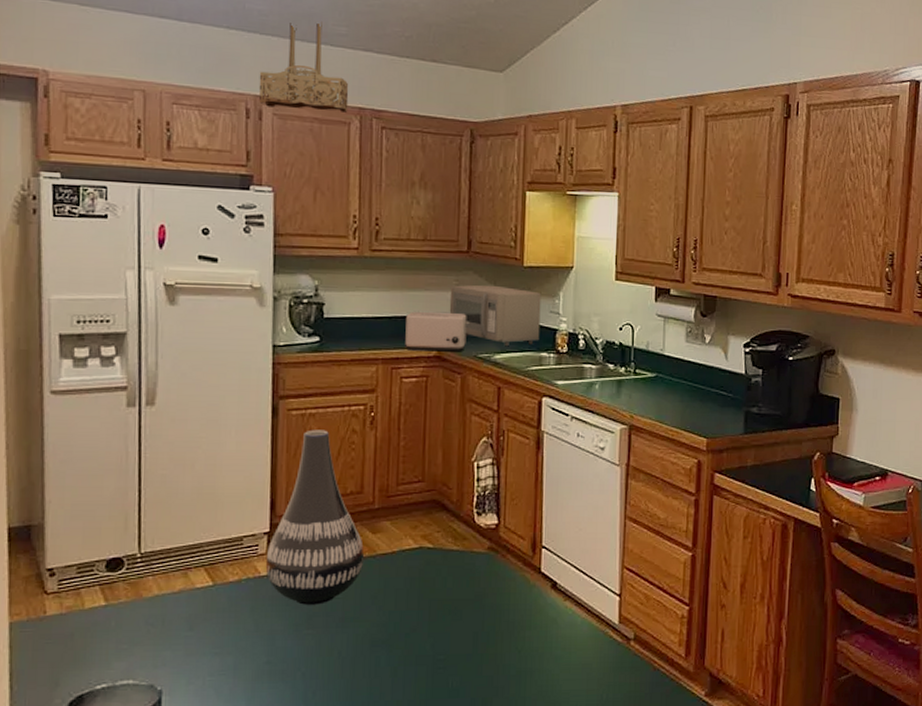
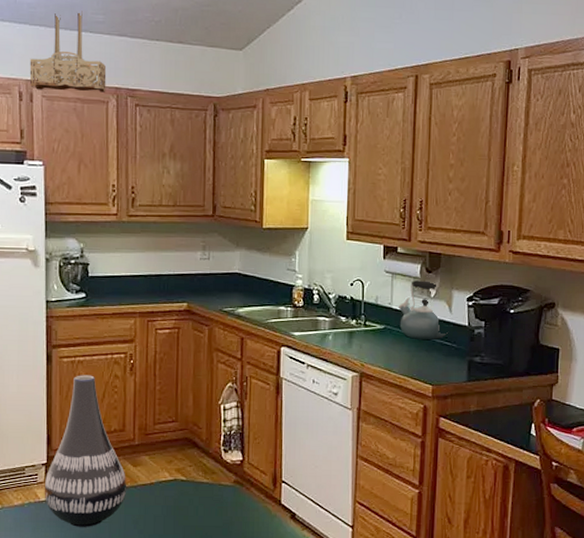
toaster: present [405,312,470,352] -> none [159,271,215,306]
microwave: present [449,284,541,347] -> none [197,245,279,301]
kettle: none [670,325,723,390] -> present [398,280,448,341]

